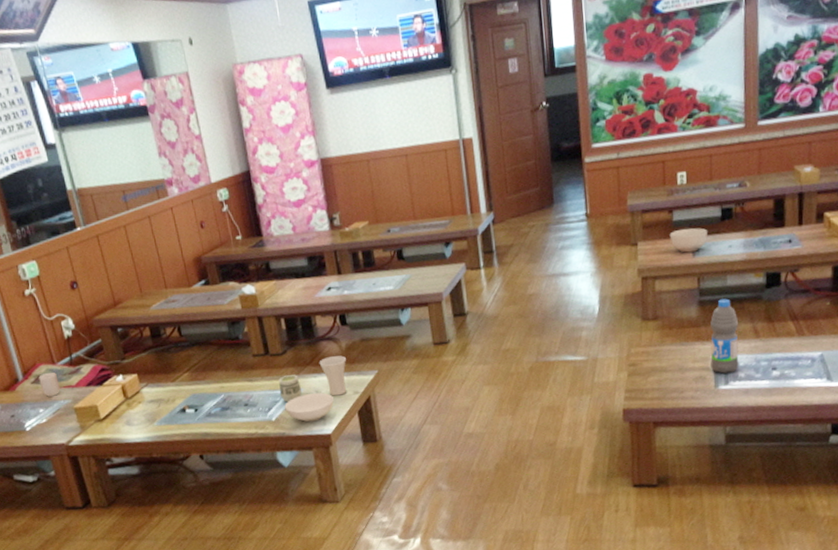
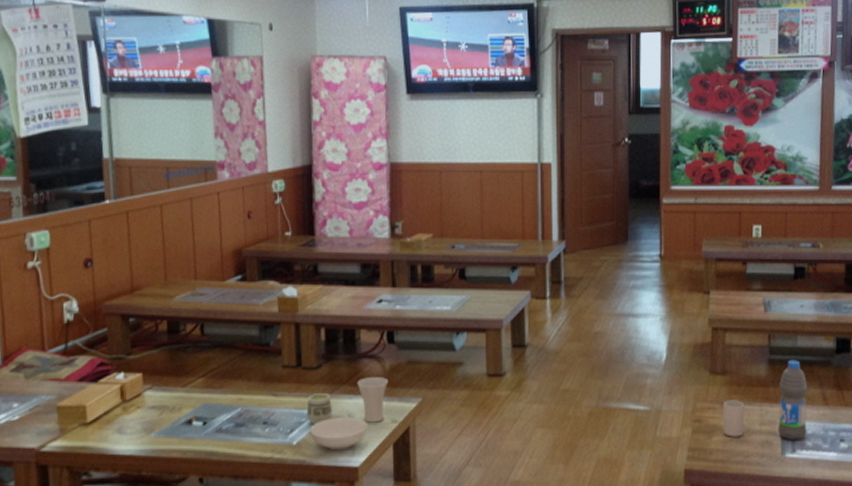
cup: present [39,372,60,397] -> none [21,360,45,389]
cup: none [656,342,678,377] -> present [722,400,745,437]
bowl: present [669,227,708,253] -> none [742,282,781,307]

